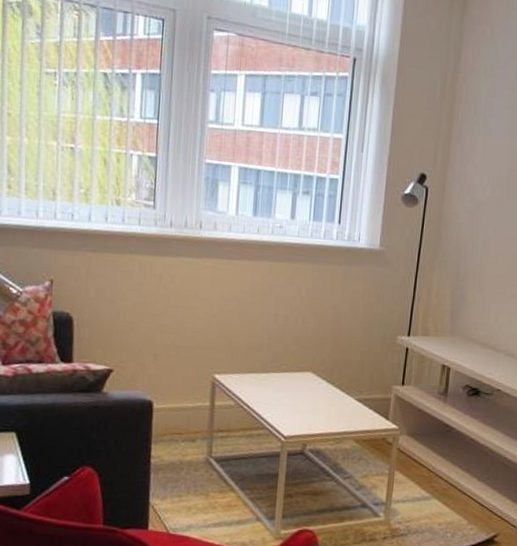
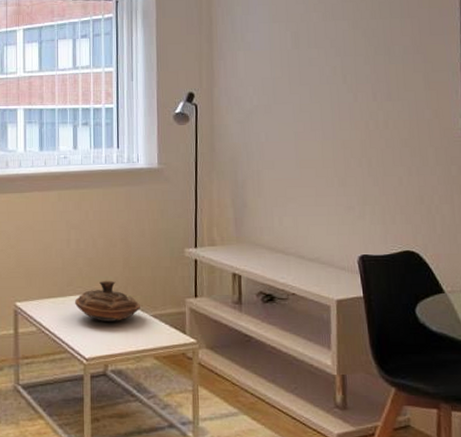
decorative bowl: none [278,360,346,402] -> present [75,280,140,321]

